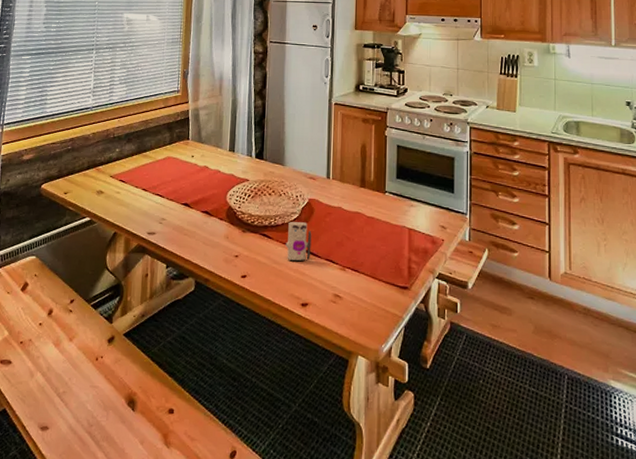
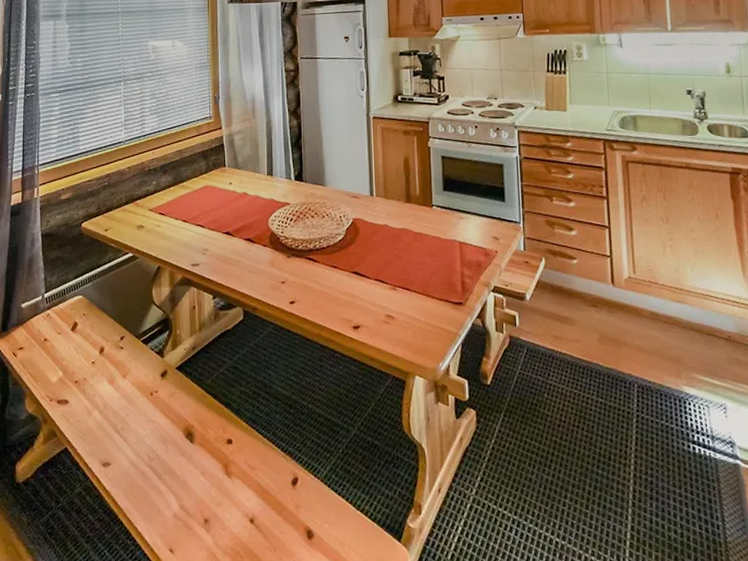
toy: present [285,222,312,261] -> none [332,243,359,283]

